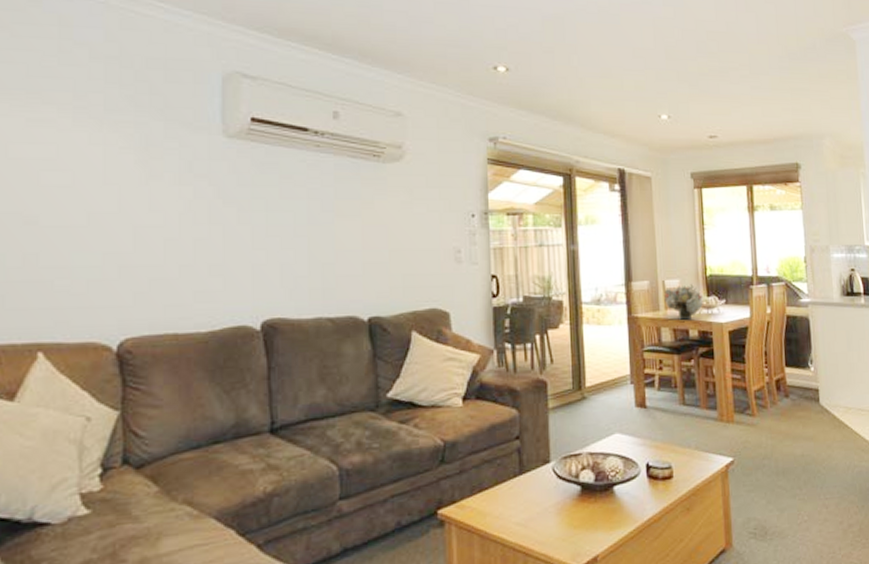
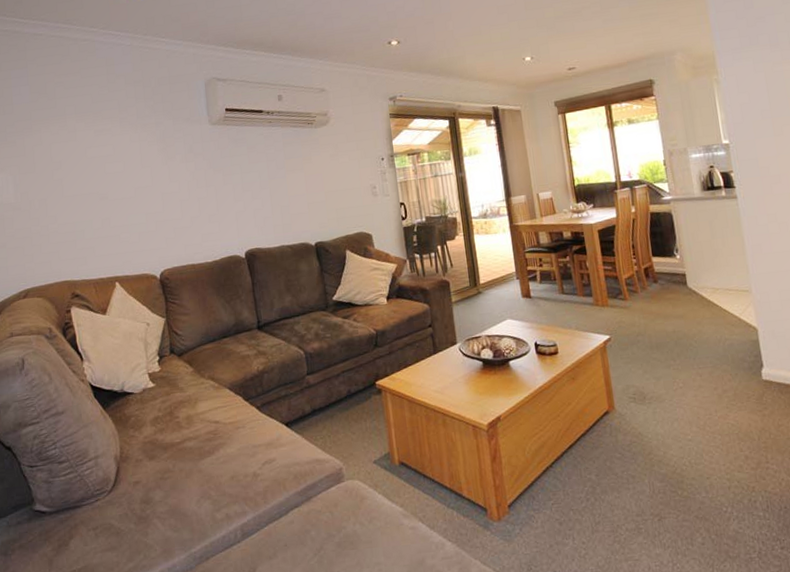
flower arrangement: present [664,284,703,320] -> none [539,194,574,225]

